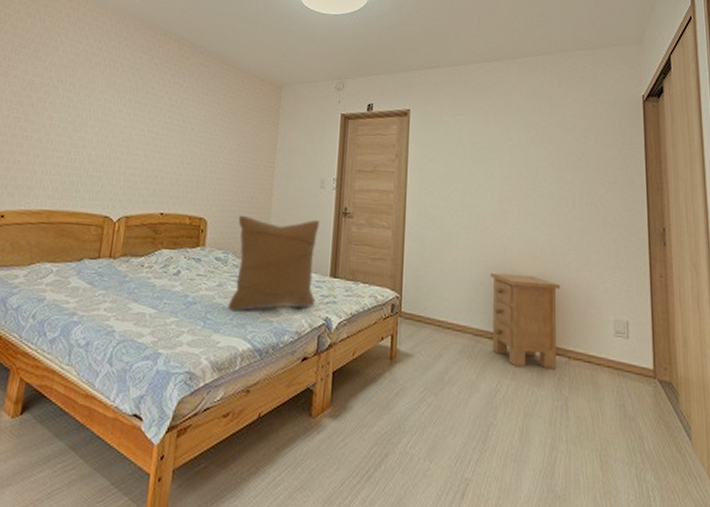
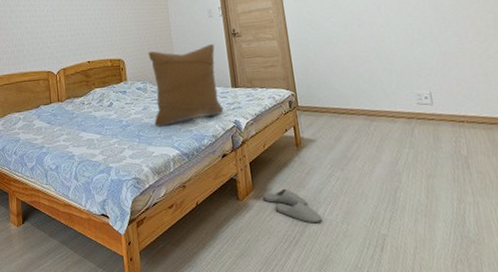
slippers: none [339,409,404,457] -> present [262,188,323,224]
nightstand: present [489,273,560,370] -> none [372,56,451,137]

